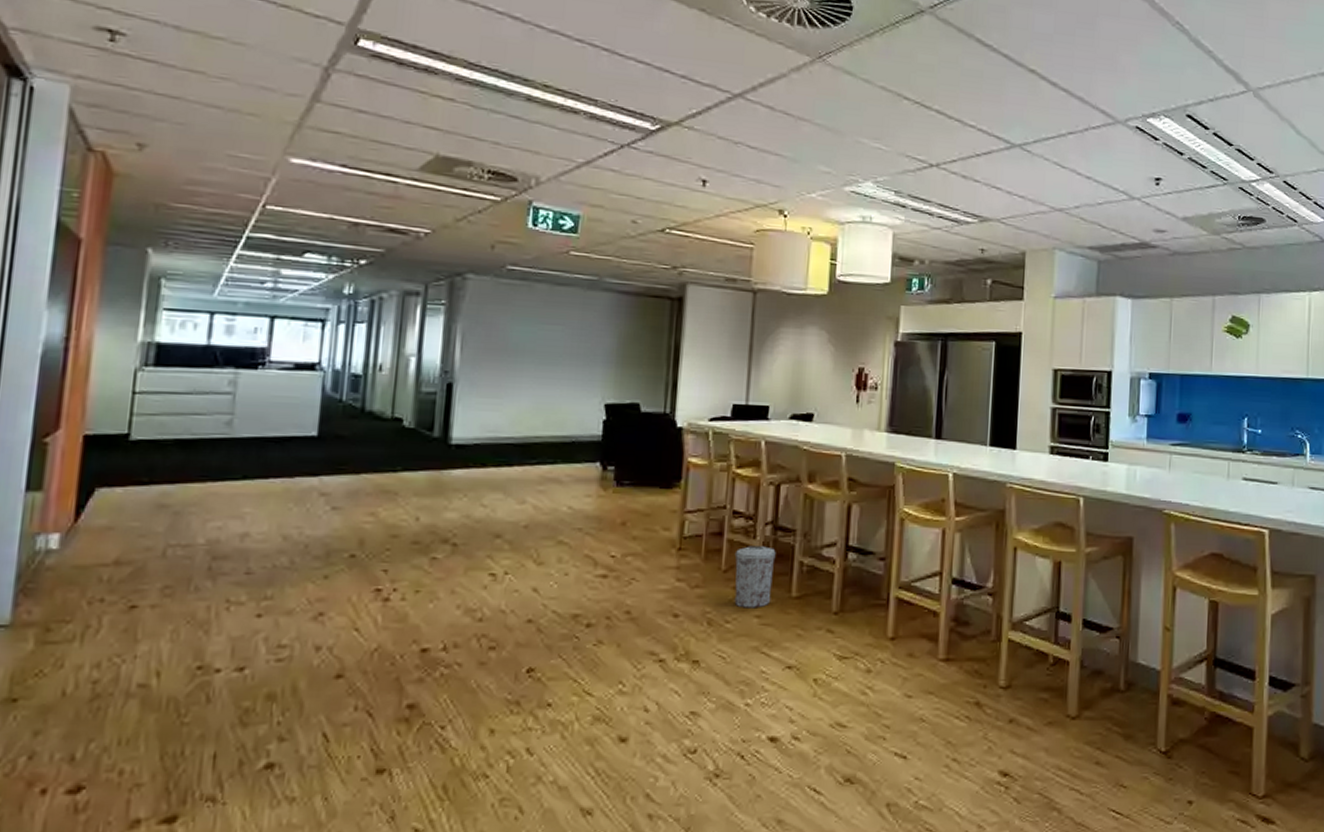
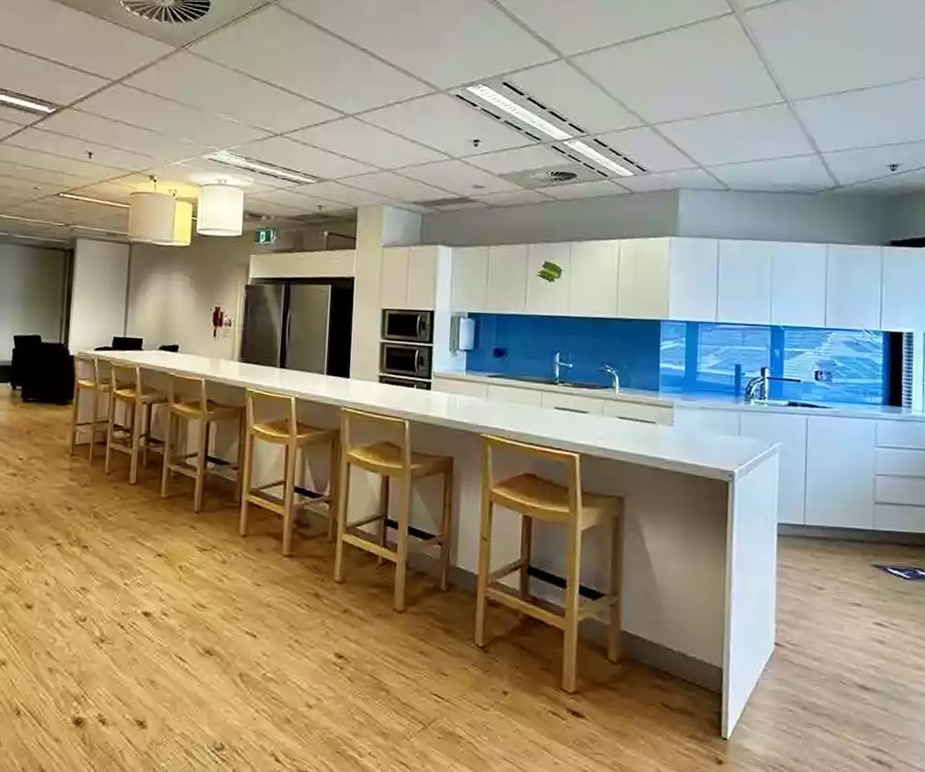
trash can: present [734,546,776,608] -> none [115,454,149,506]

